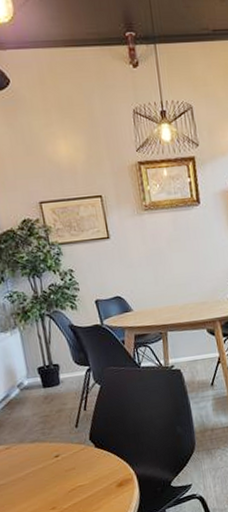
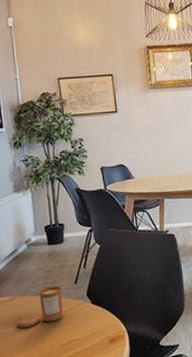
candle: none [15,430,66,478] -> present [17,285,64,328]

